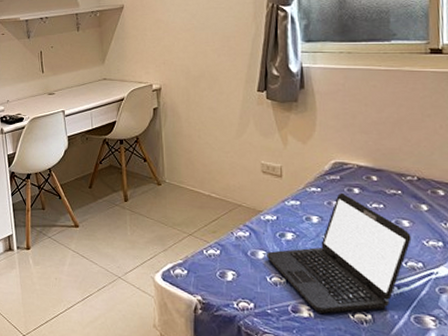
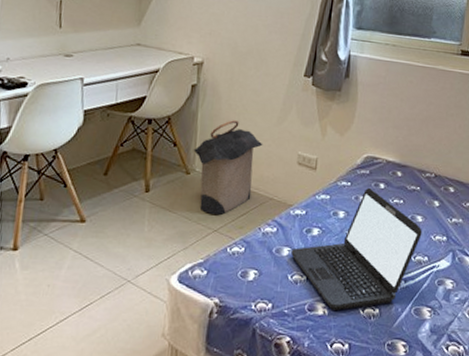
laundry hamper: none [161,136,226,221] -> present [193,120,263,216]

